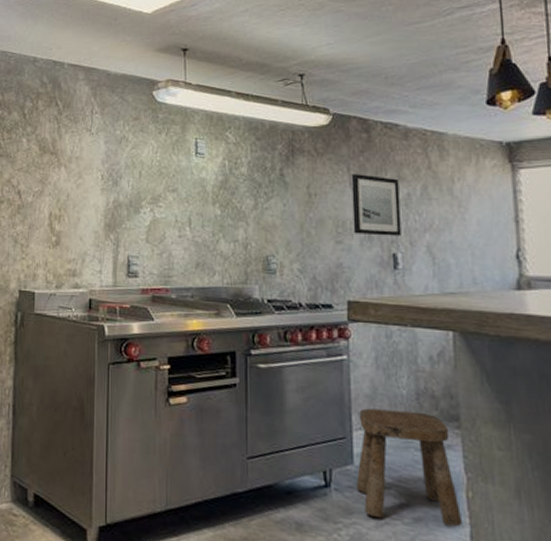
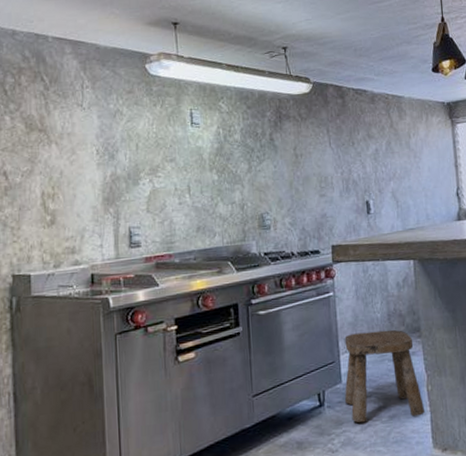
wall art: present [351,174,401,236] -> none [330,134,372,187]

